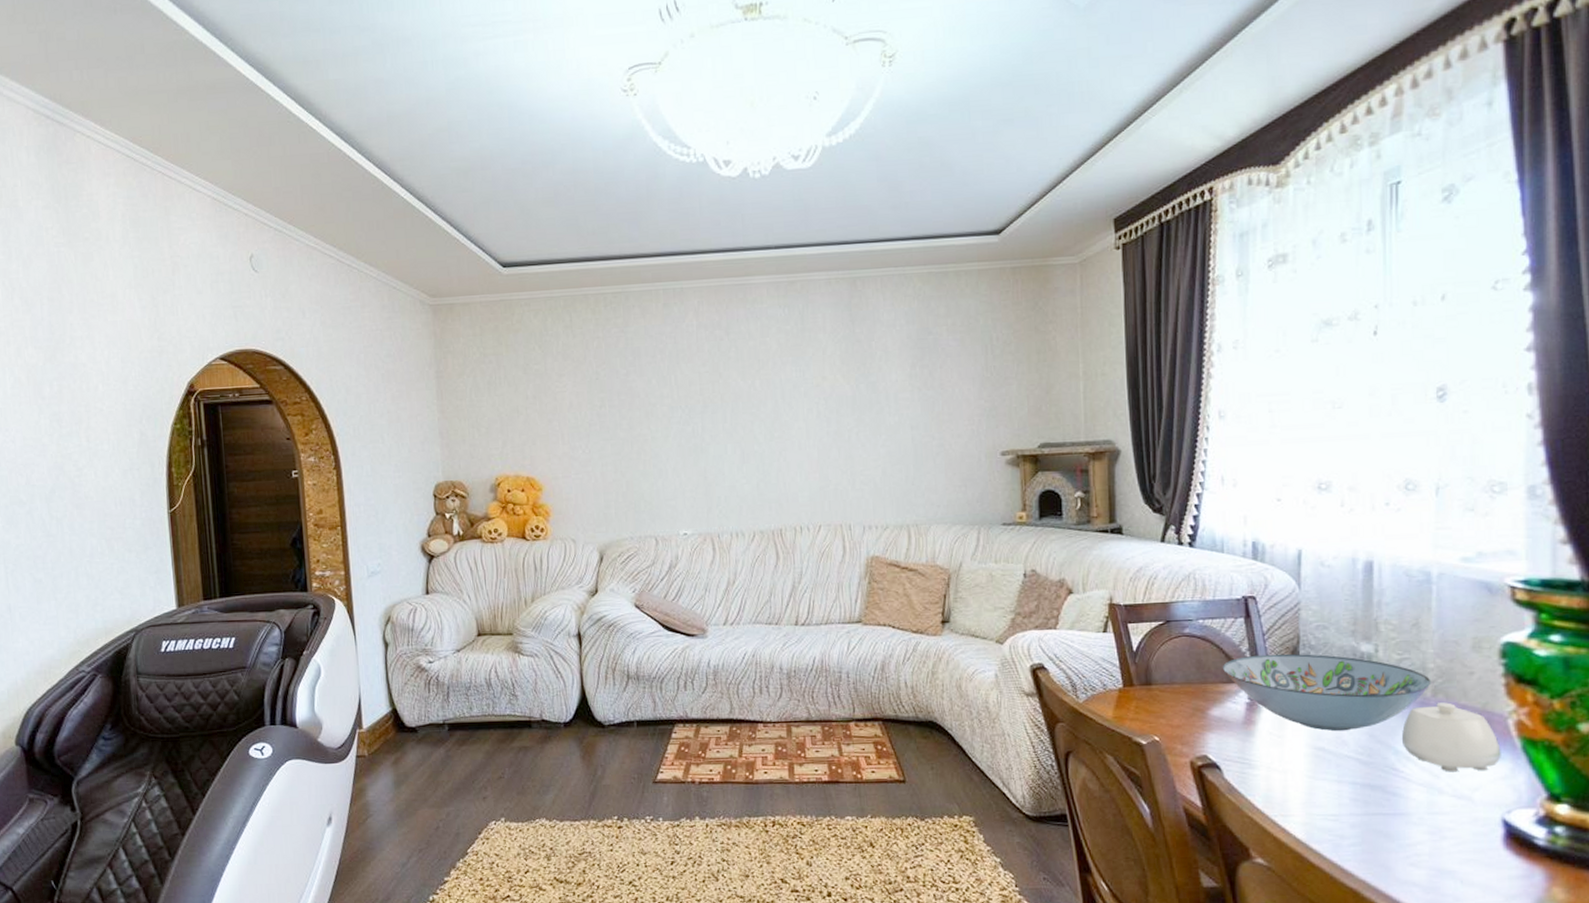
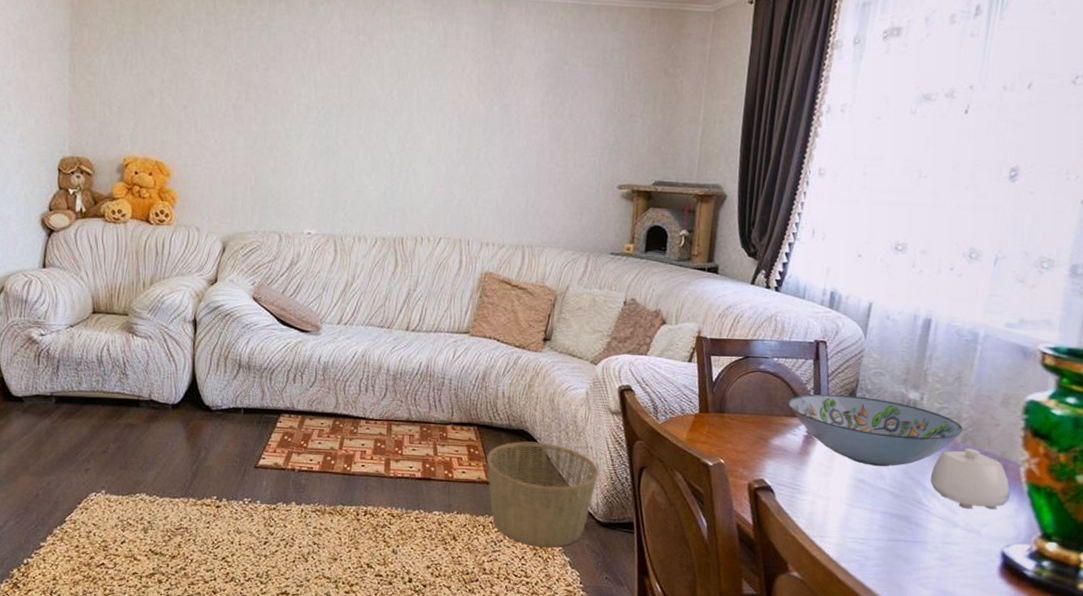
basket: none [896,733,1020,850] -> present [486,441,599,548]

